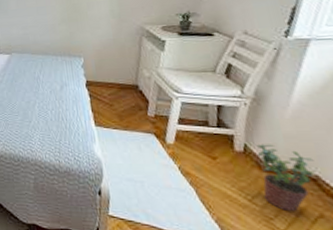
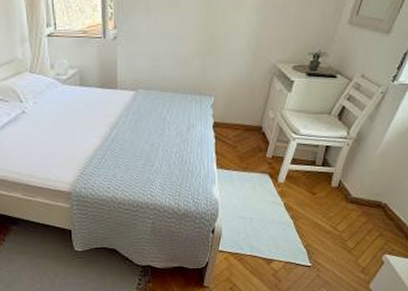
potted plant: present [257,144,316,212] -> none [345,179,387,234]

